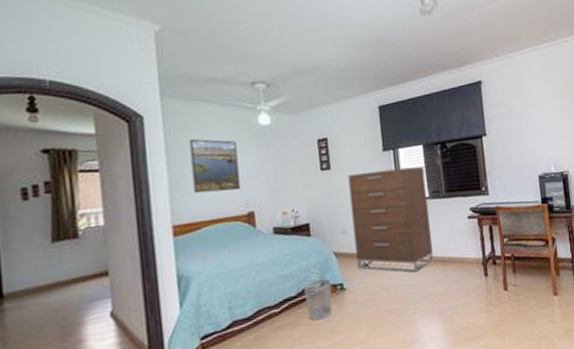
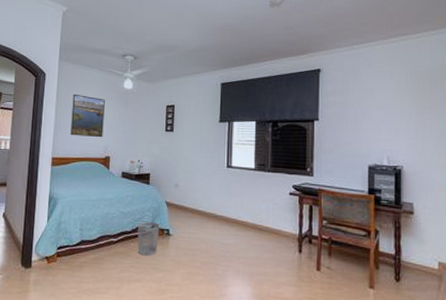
dresser: present [348,166,434,273] -> none [183,138,254,234]

